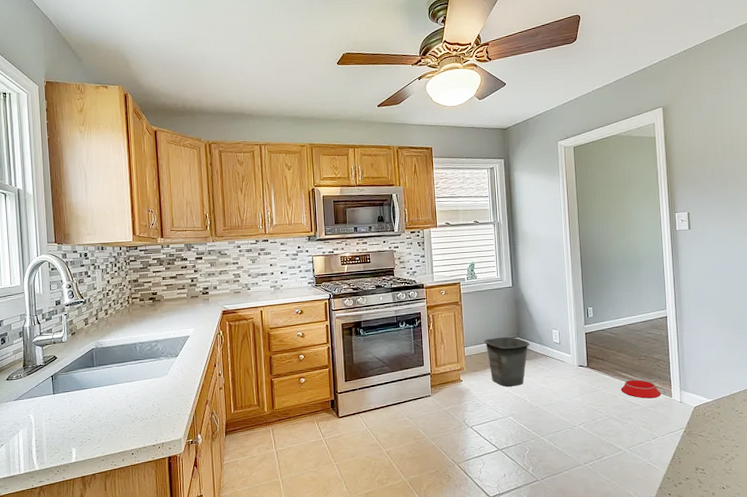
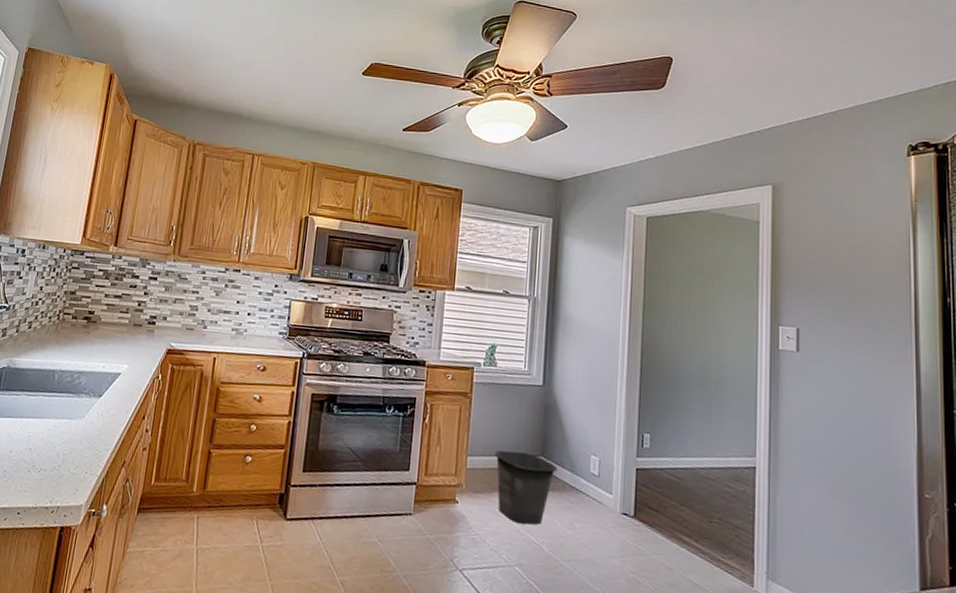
pet bowl: present [621,379,661,399] -> none [679,548,738,584]

